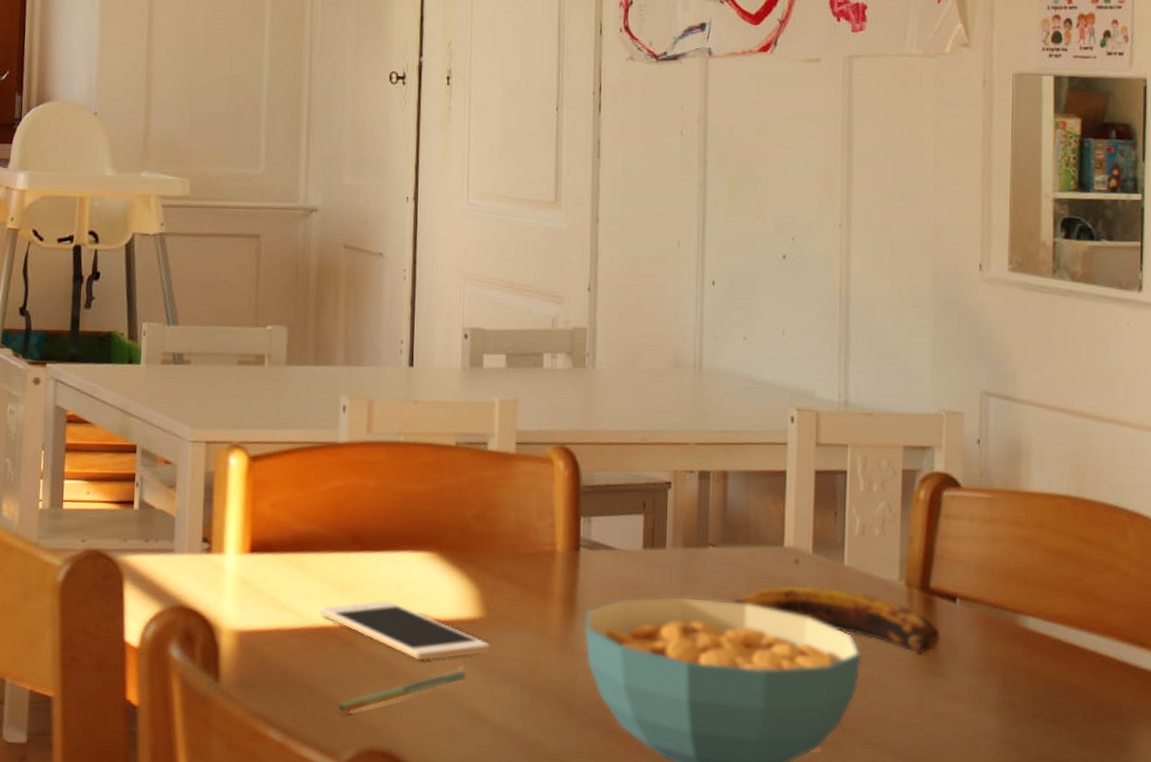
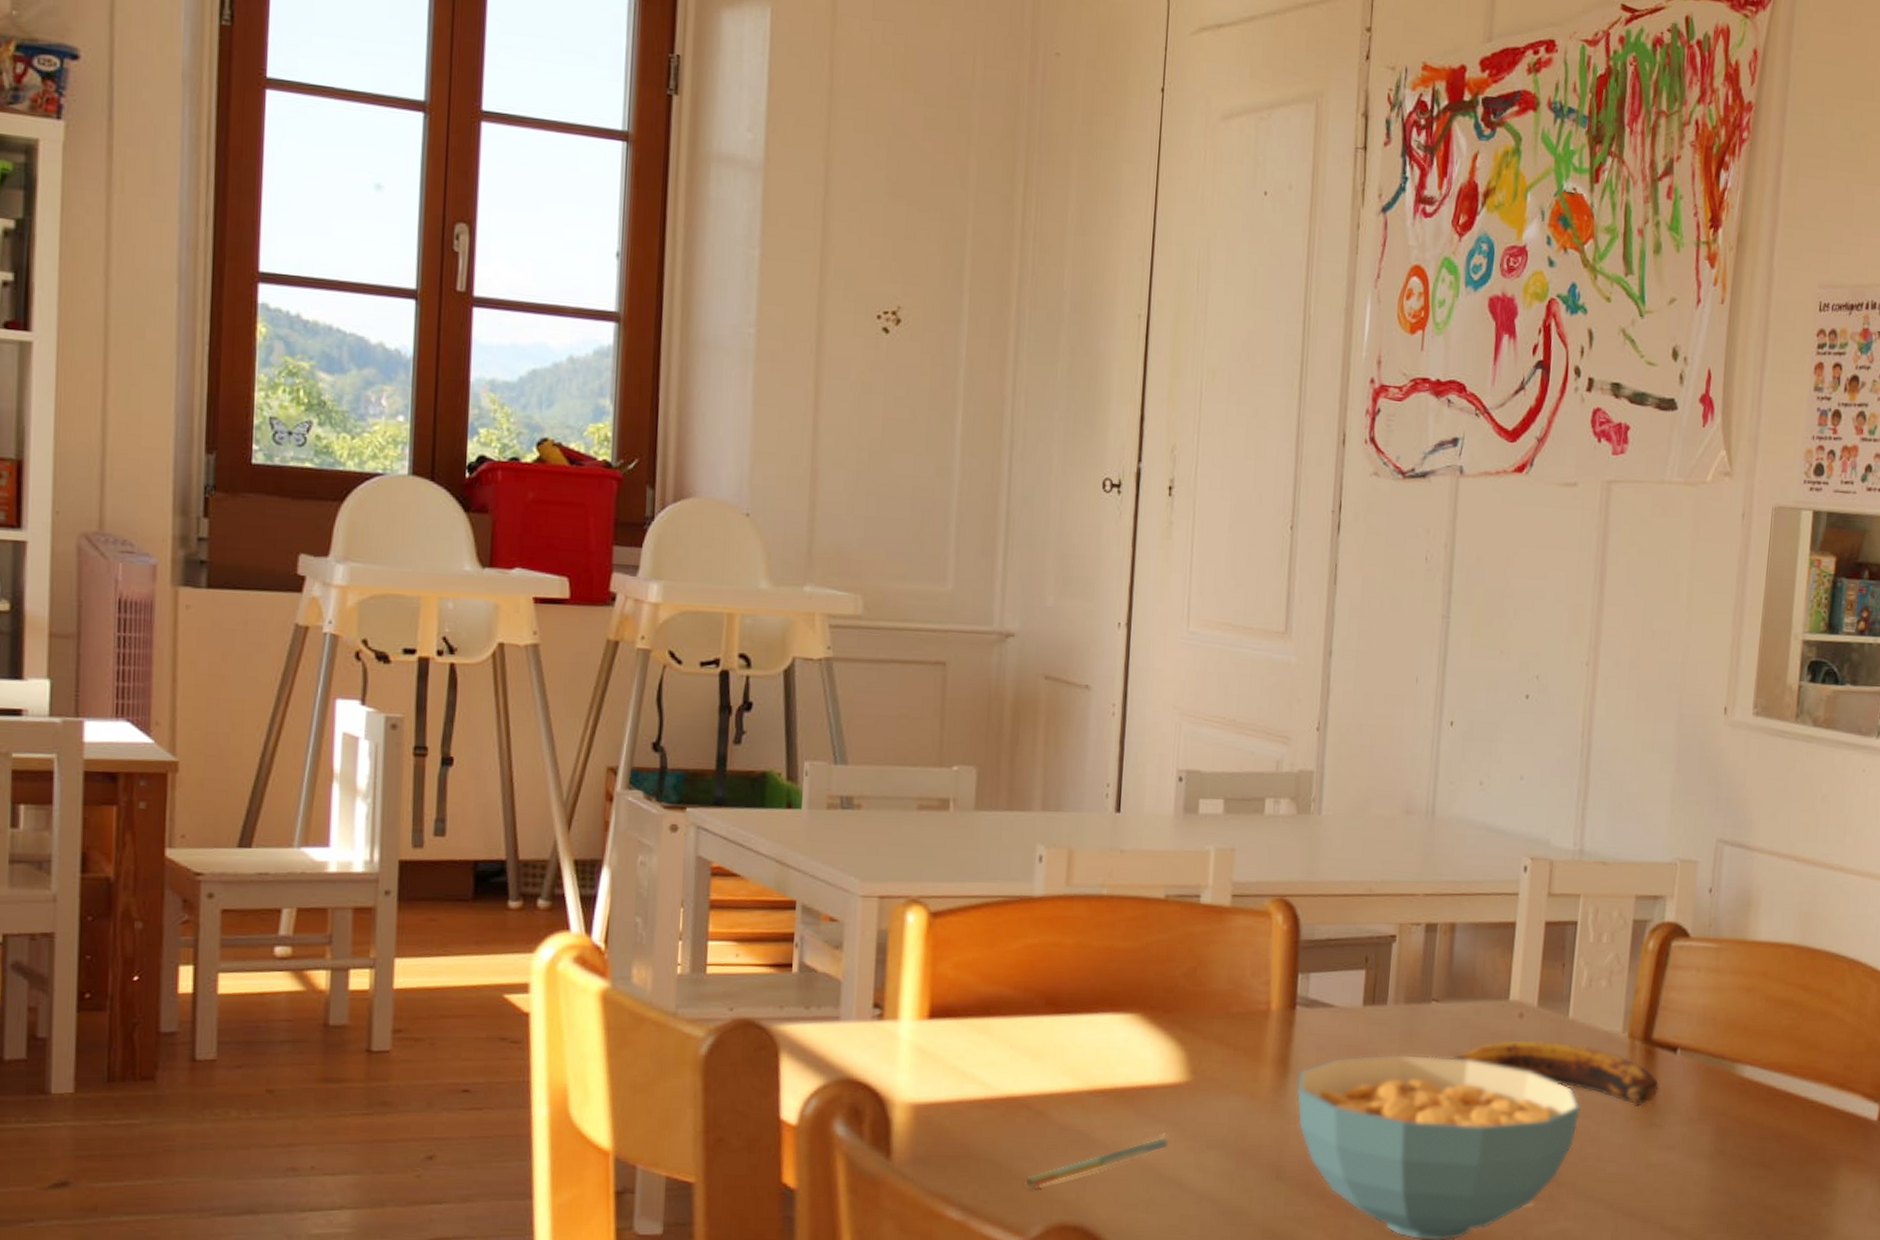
cell phone: present [320,601,490,661] -> none [1007,1067,1195,1129]

